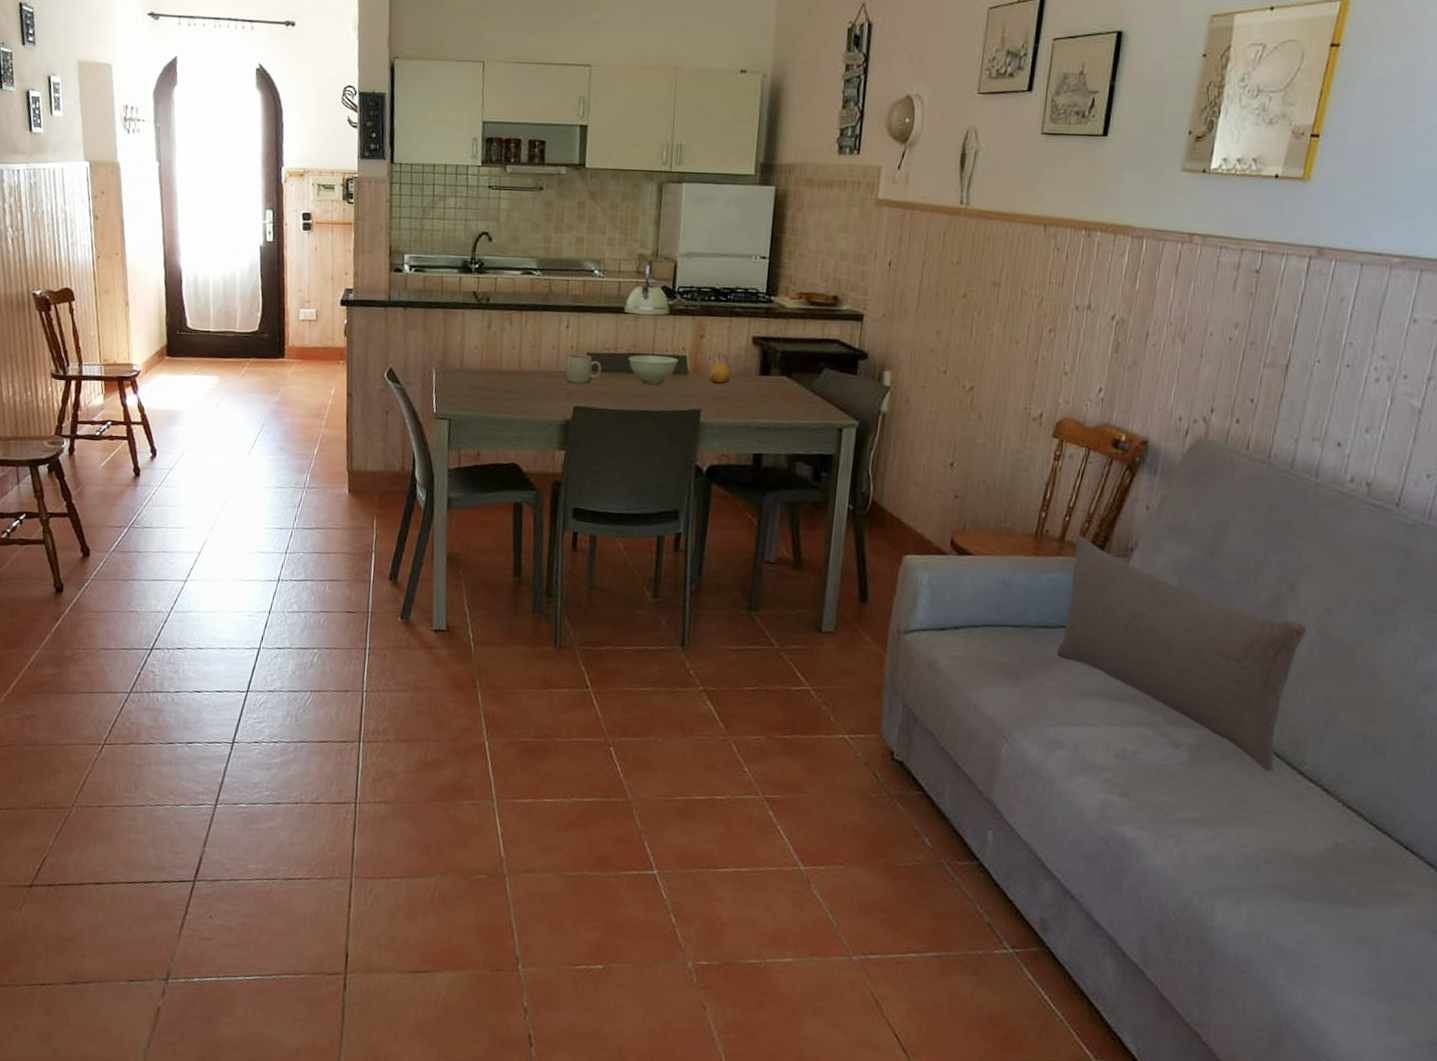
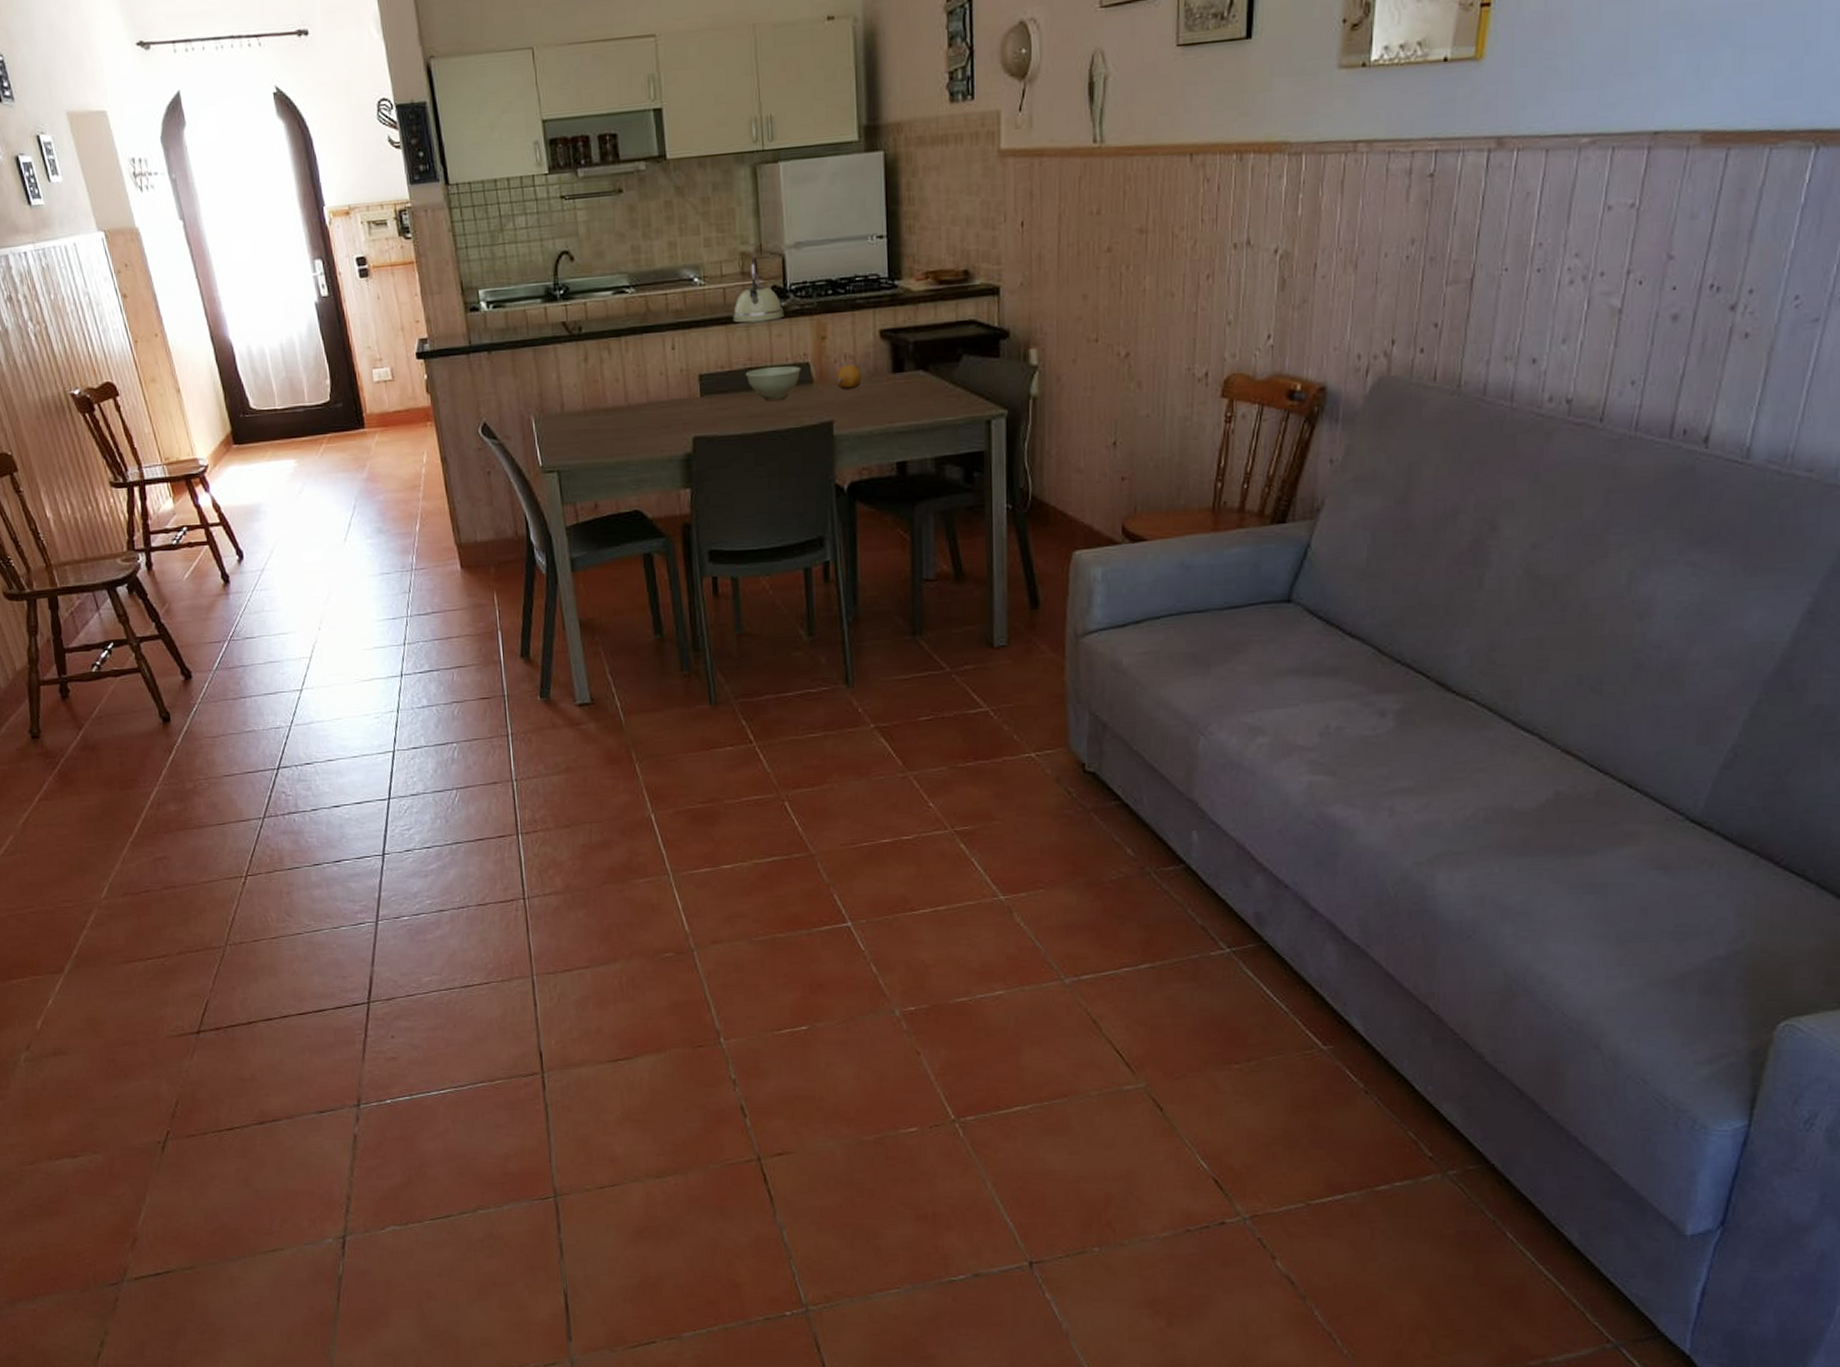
mug: present [565,354,602,386] -> none [677,377,718,413]
pillow: present [1057,535,1306,771] -> none [1247,502,1511,727]

